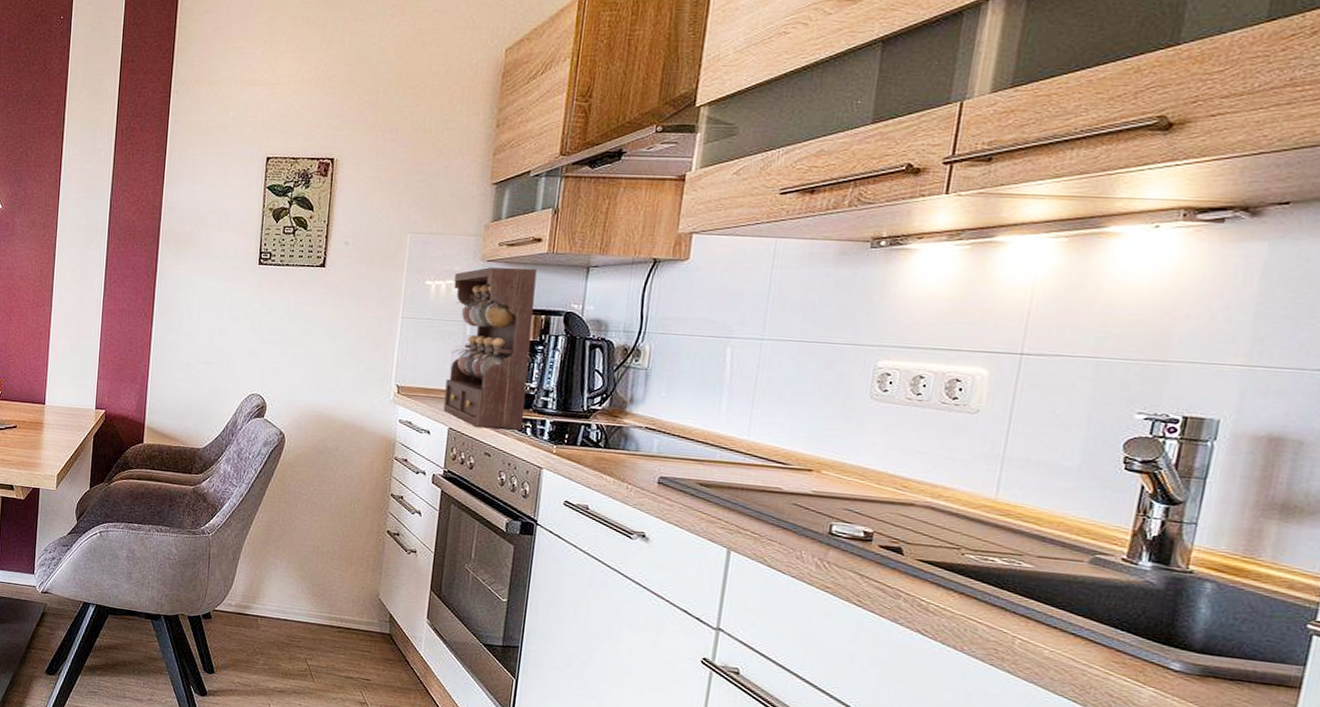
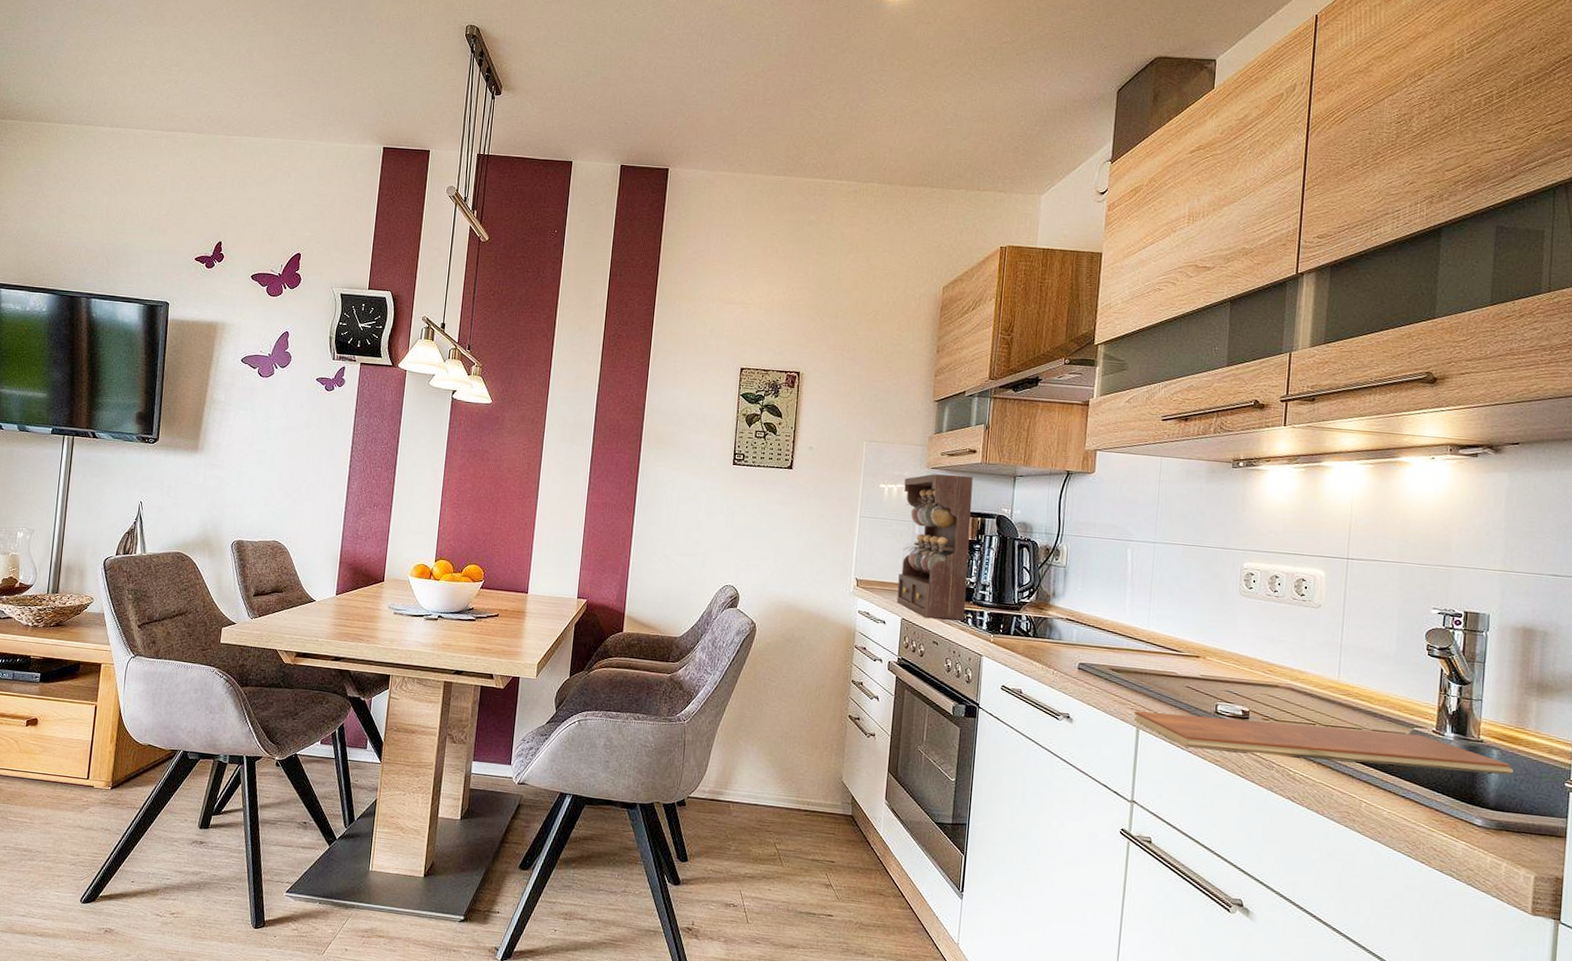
chopping board: none [725,530,1233,614] -> present [1134,711,1513,776]

